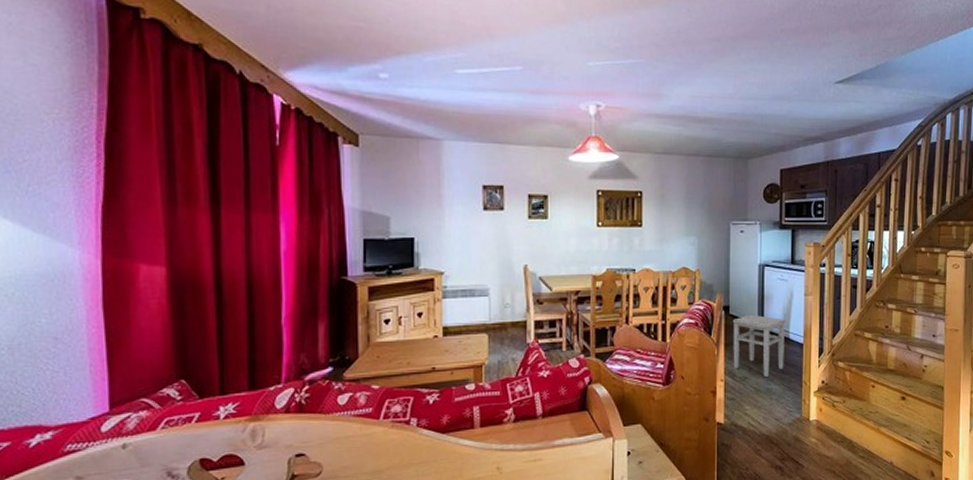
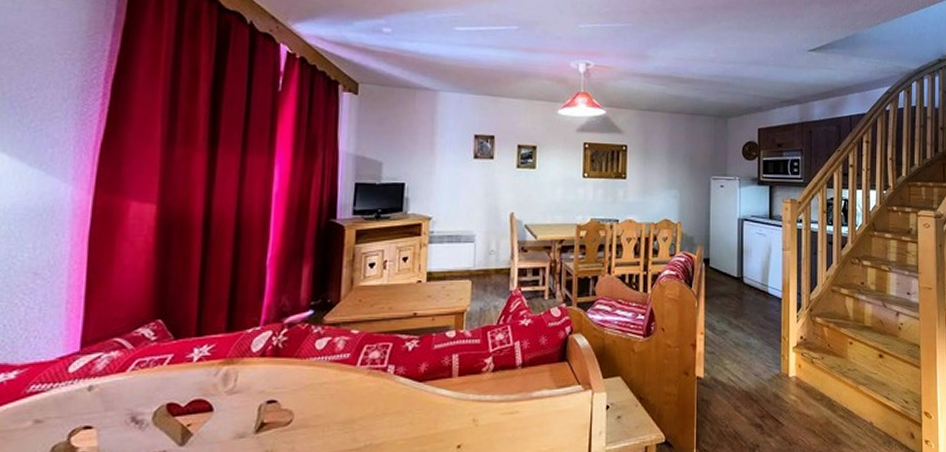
stool: present [732,314,786,377] -> none [712,267,765,331]

